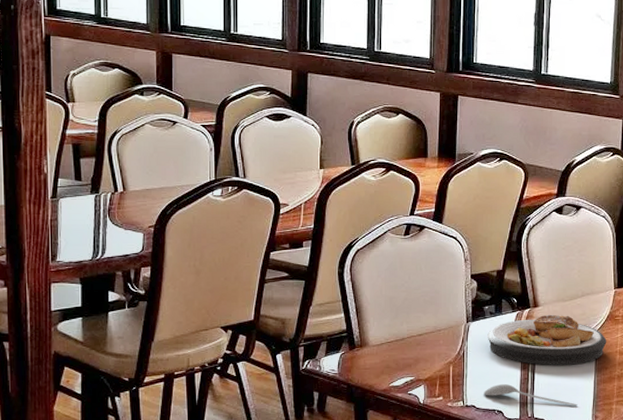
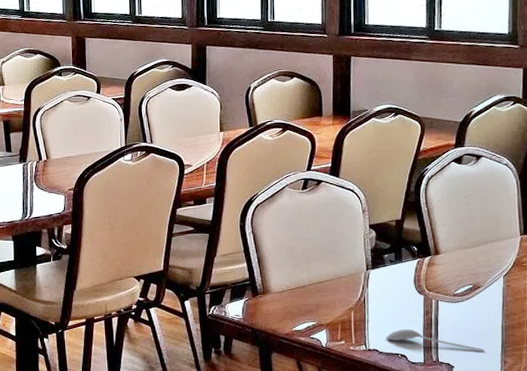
plate: present [487,314,607,365] -> none [388,261,514,311]

